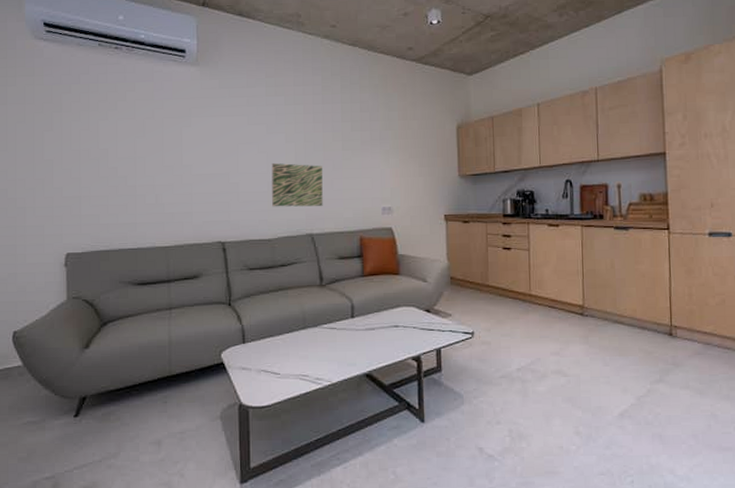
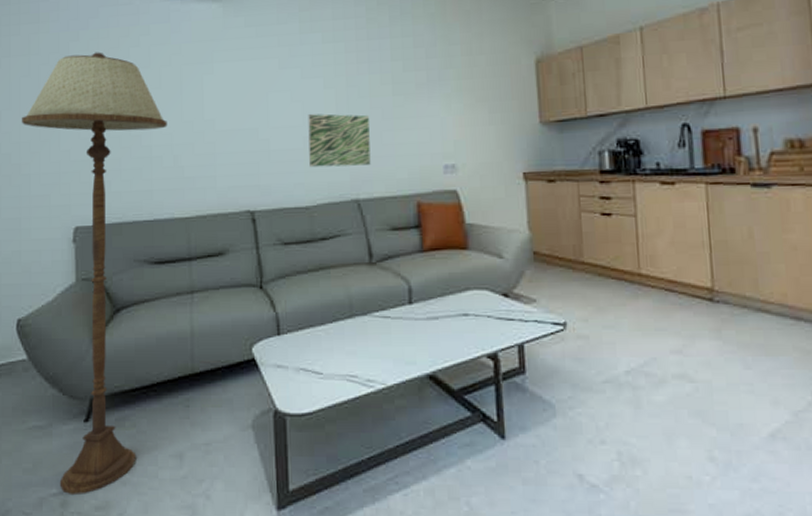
floor lamp: none [18,104,150,477] -> present [22,52,167,494]

